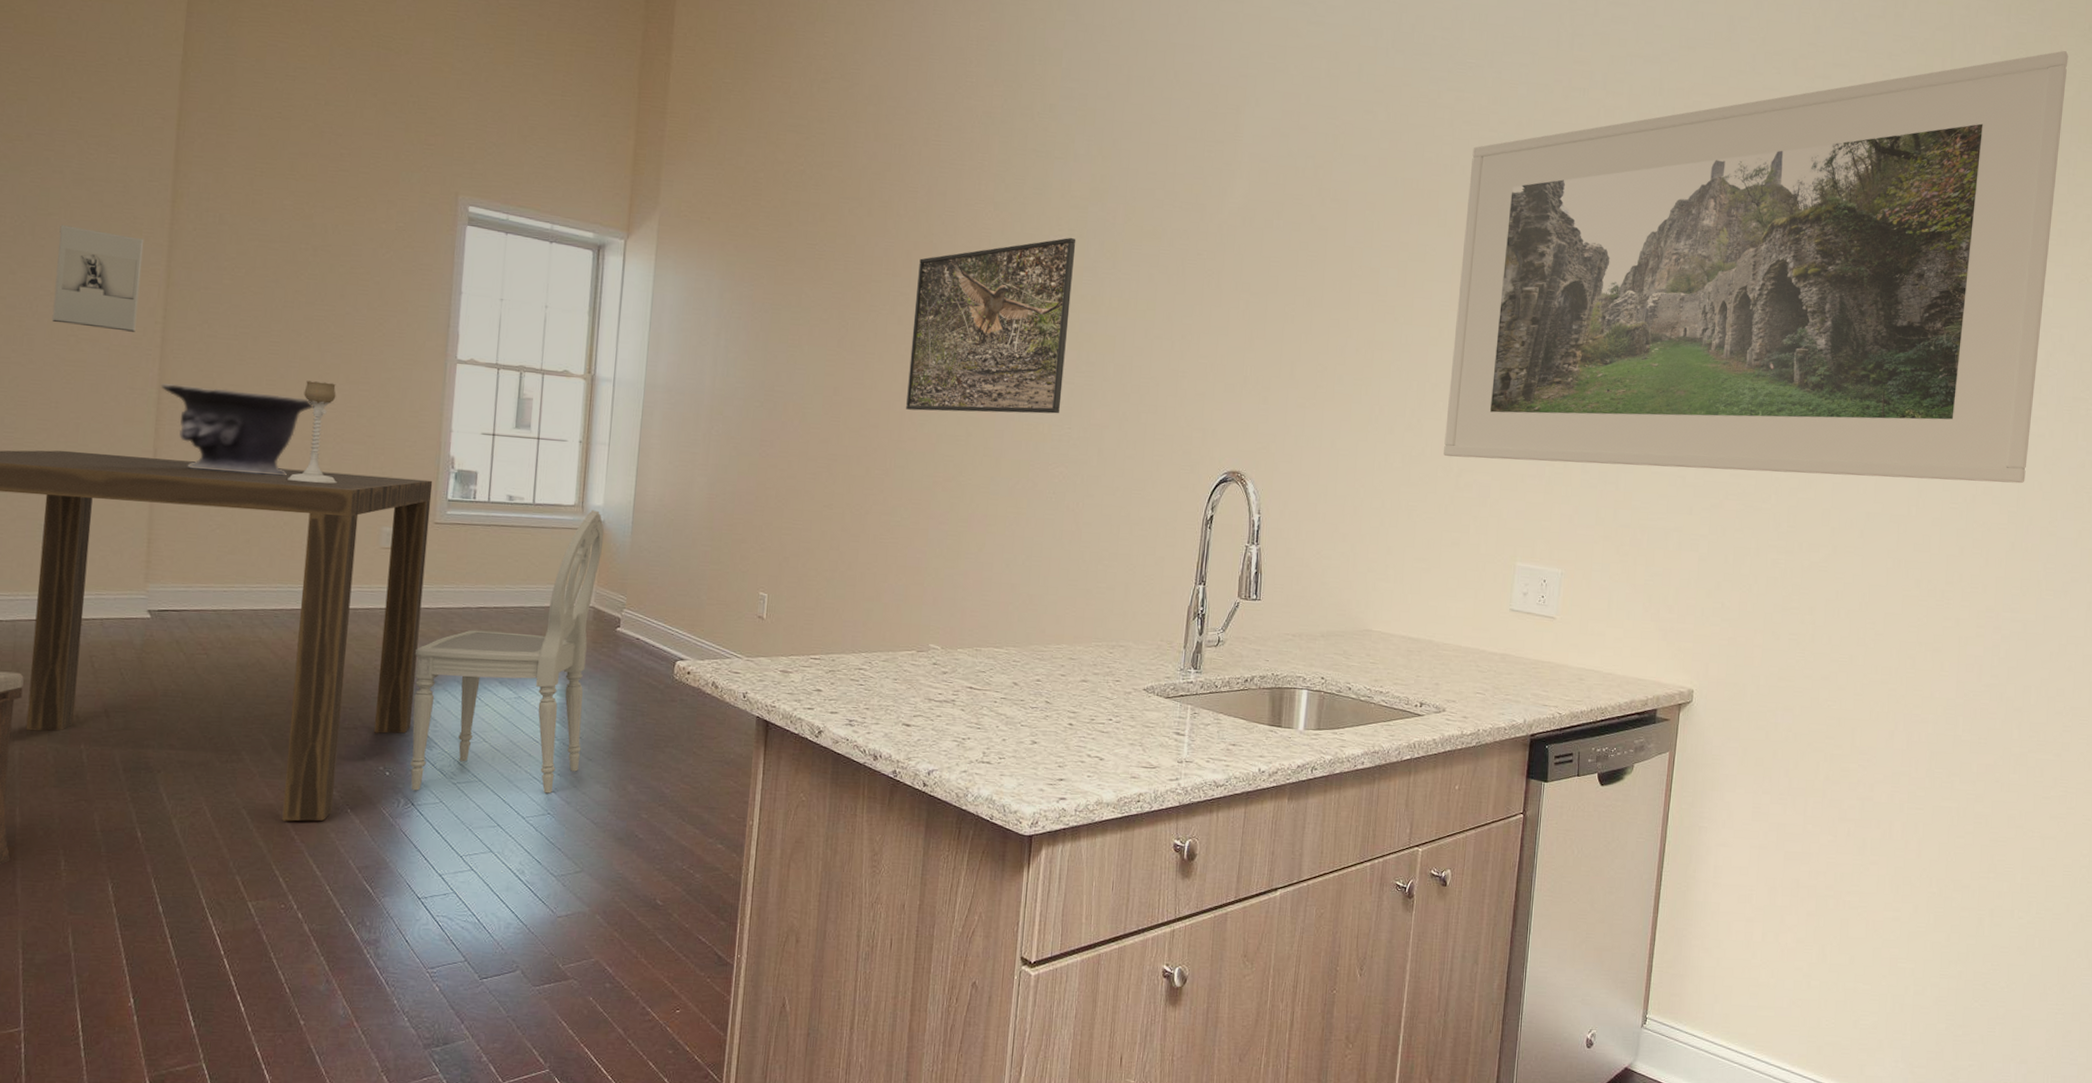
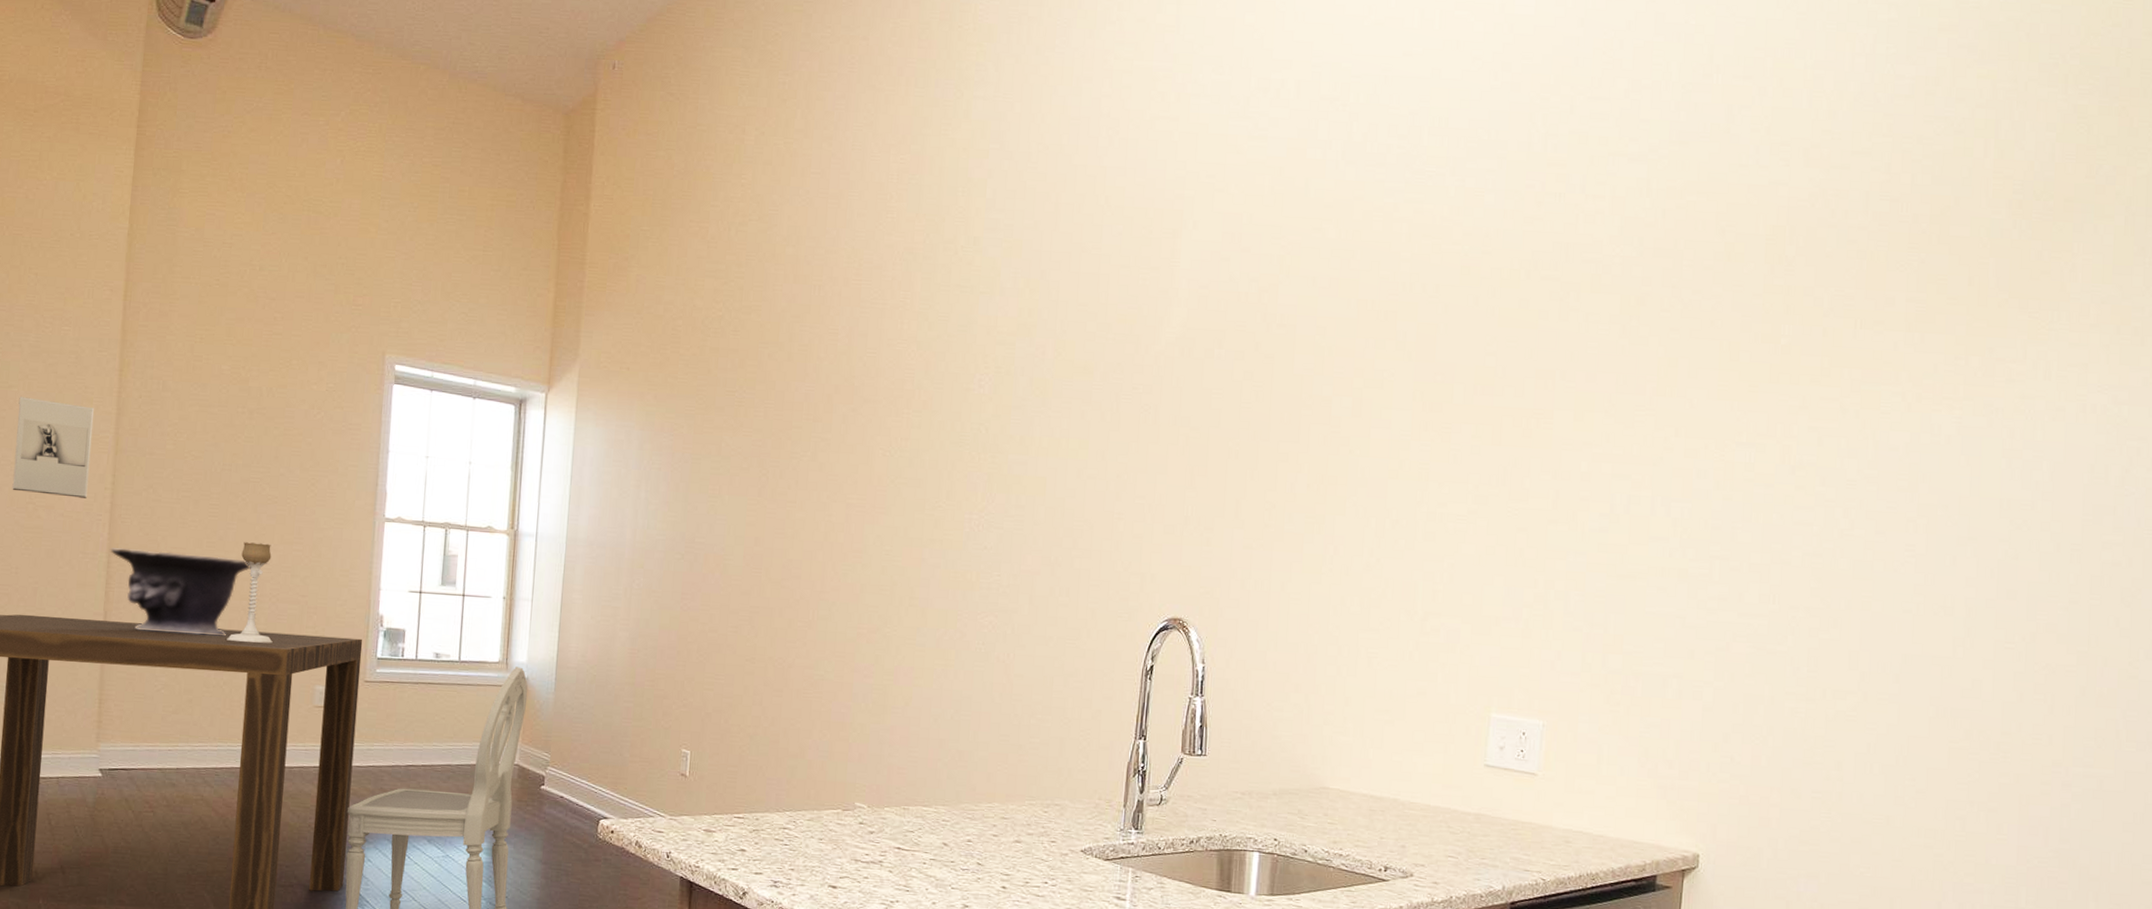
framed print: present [906,237,1076,414] -> none [829,375,1004,561]
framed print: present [1444,51,2069,484] -> none [1407,123,2141,619]

